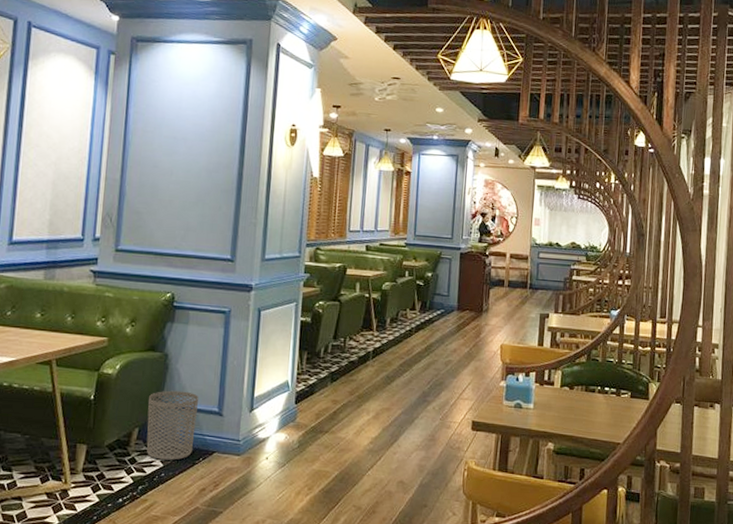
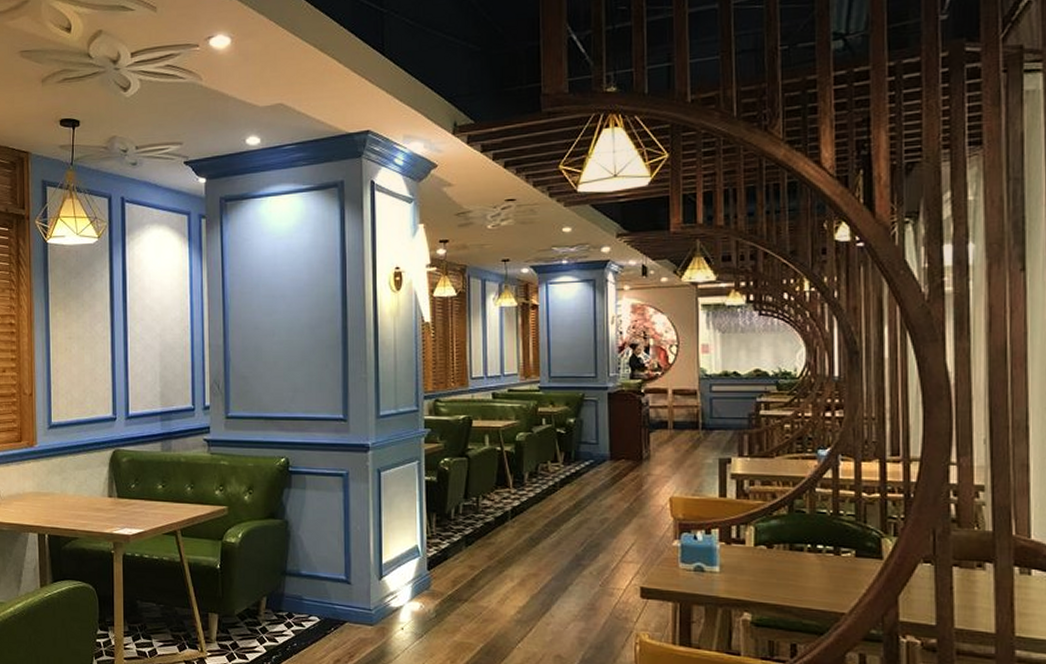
waste bin: present [146,390,198,461] -> none [273,558,324,630]

